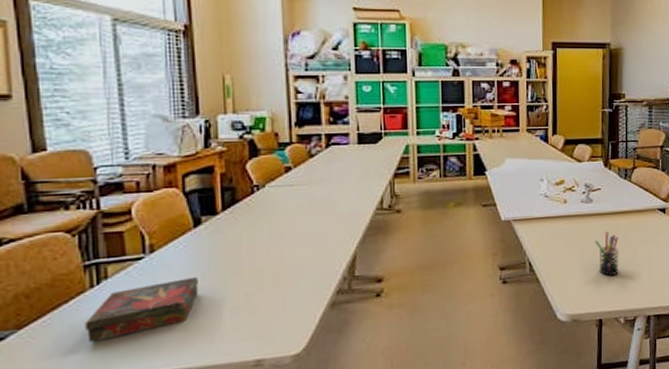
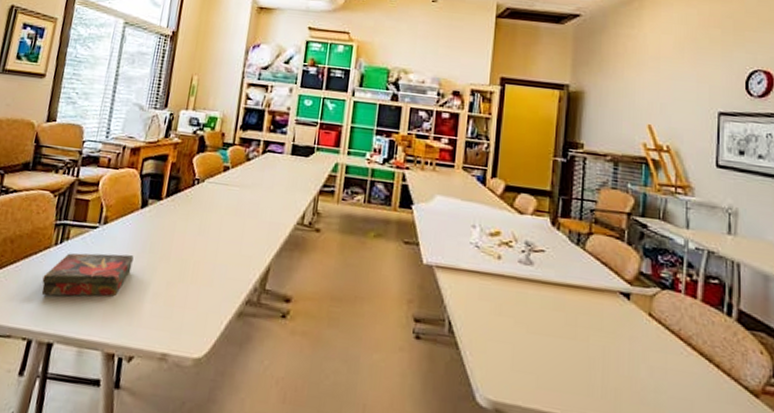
pen holder: present [594,231,619,276] -> none [532,305,563,365]

